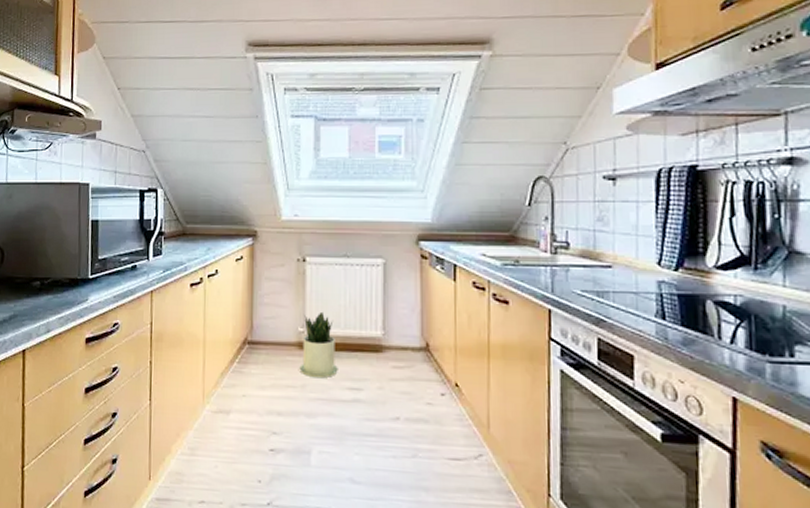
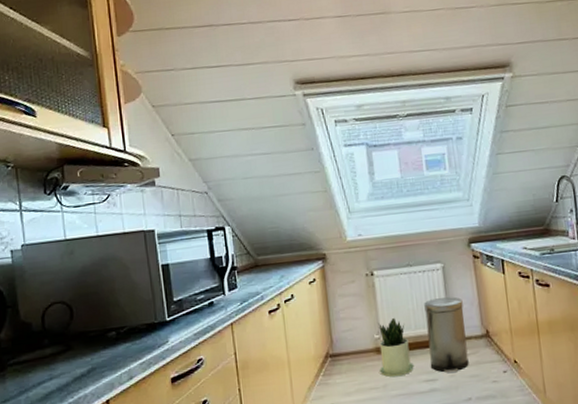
pedal bin: none [356,298,402,384] -> present [424,297,469,373]

